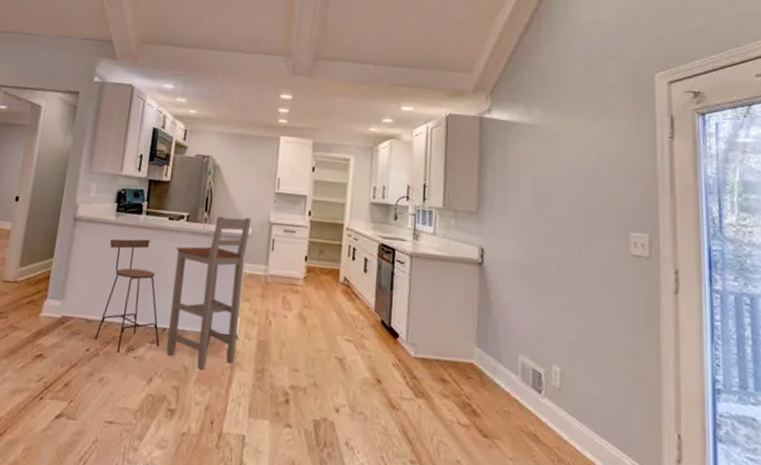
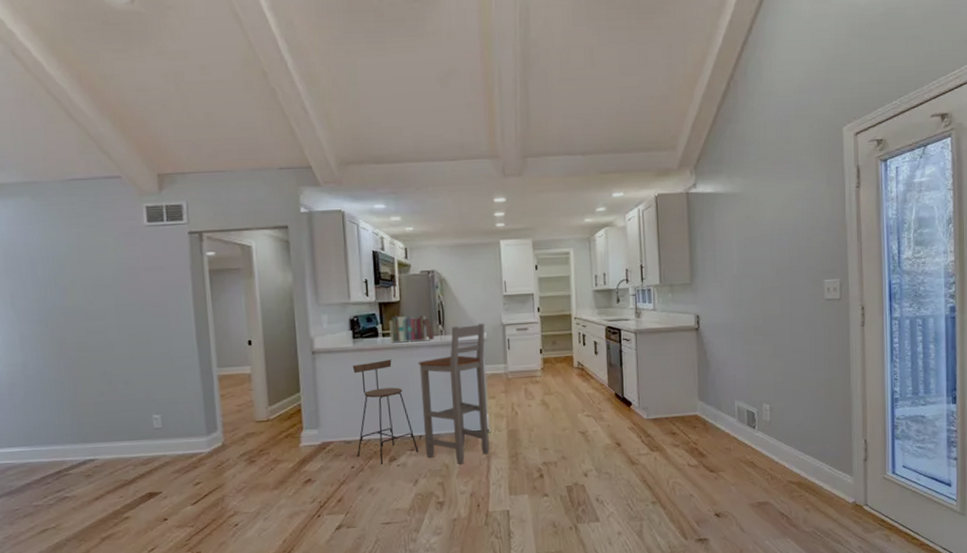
books: none [153,195,198,227] -> present [389,315,435,343]

